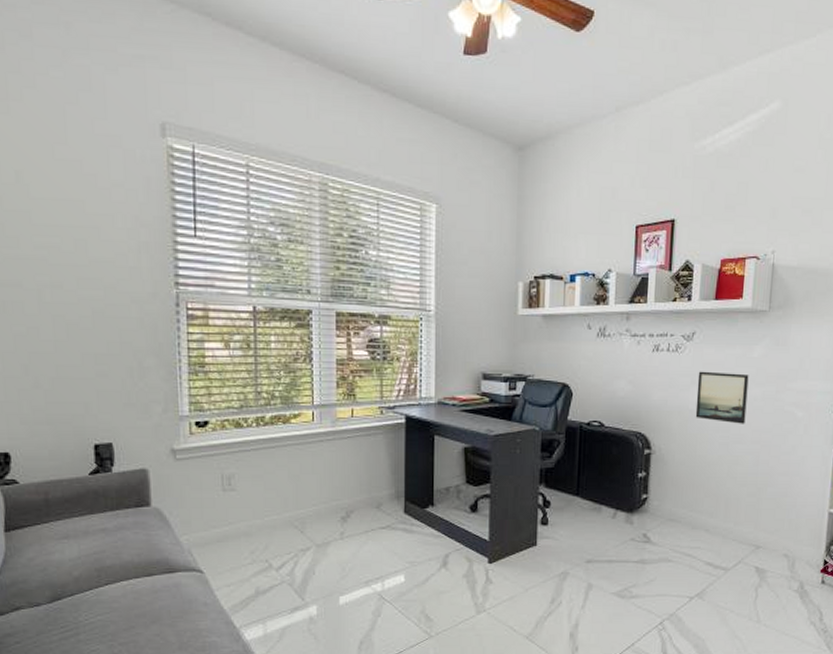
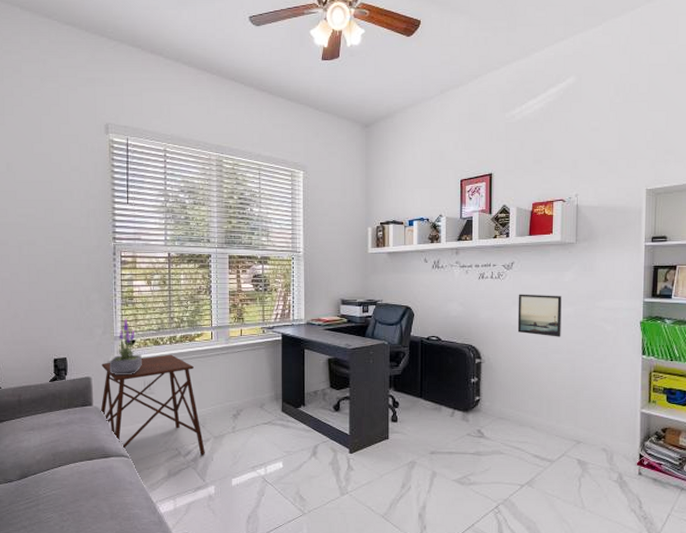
side table: none [162,440,304,567] -> present [100,354,205,454]
potted plant: none [173,390,218,467] -> present [109,317,142,375]

